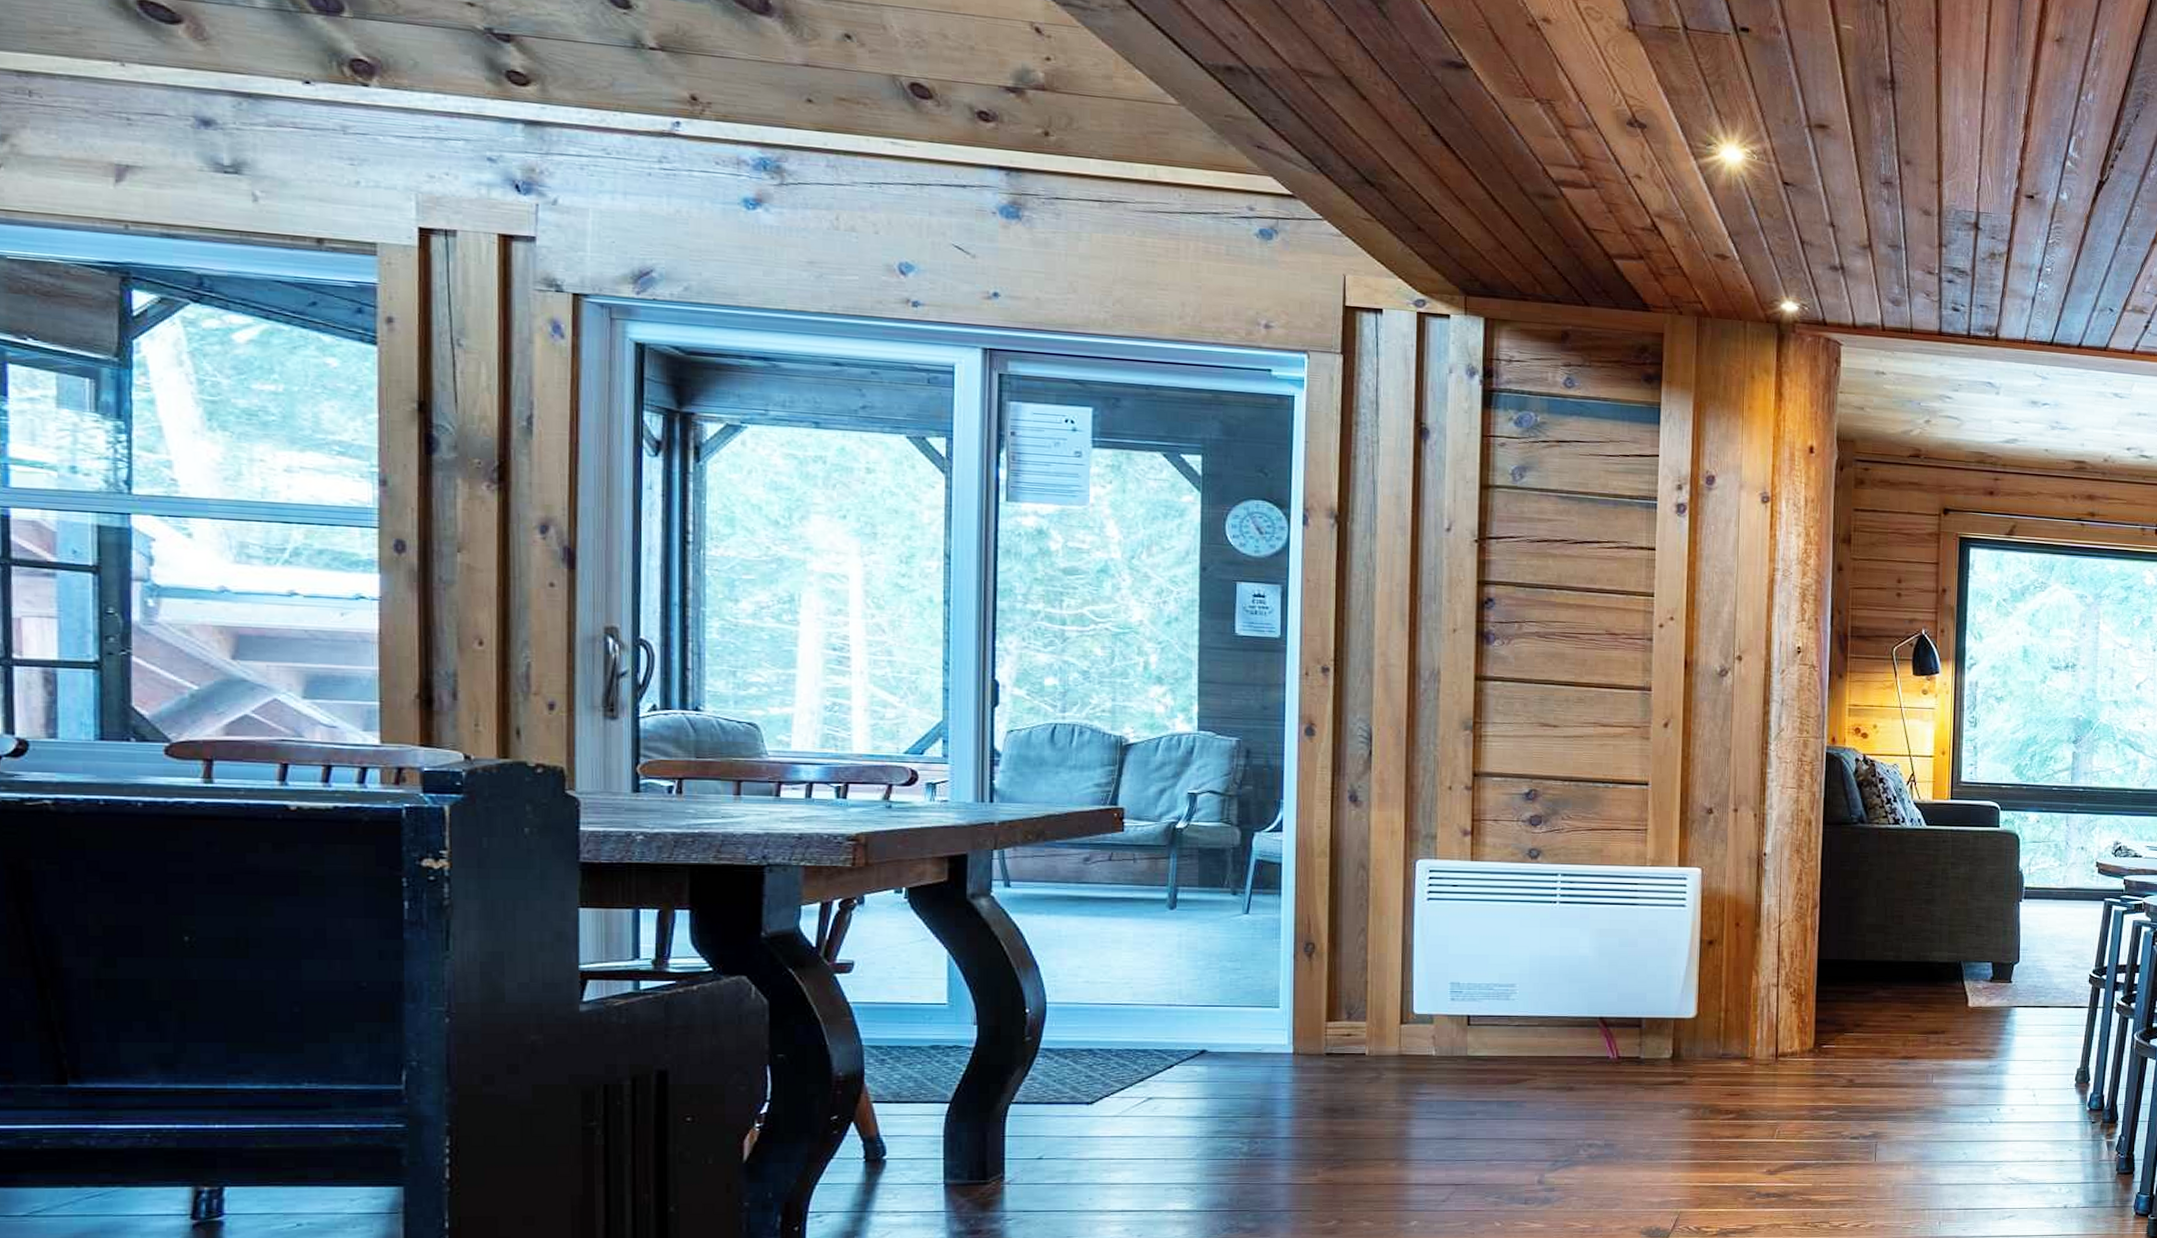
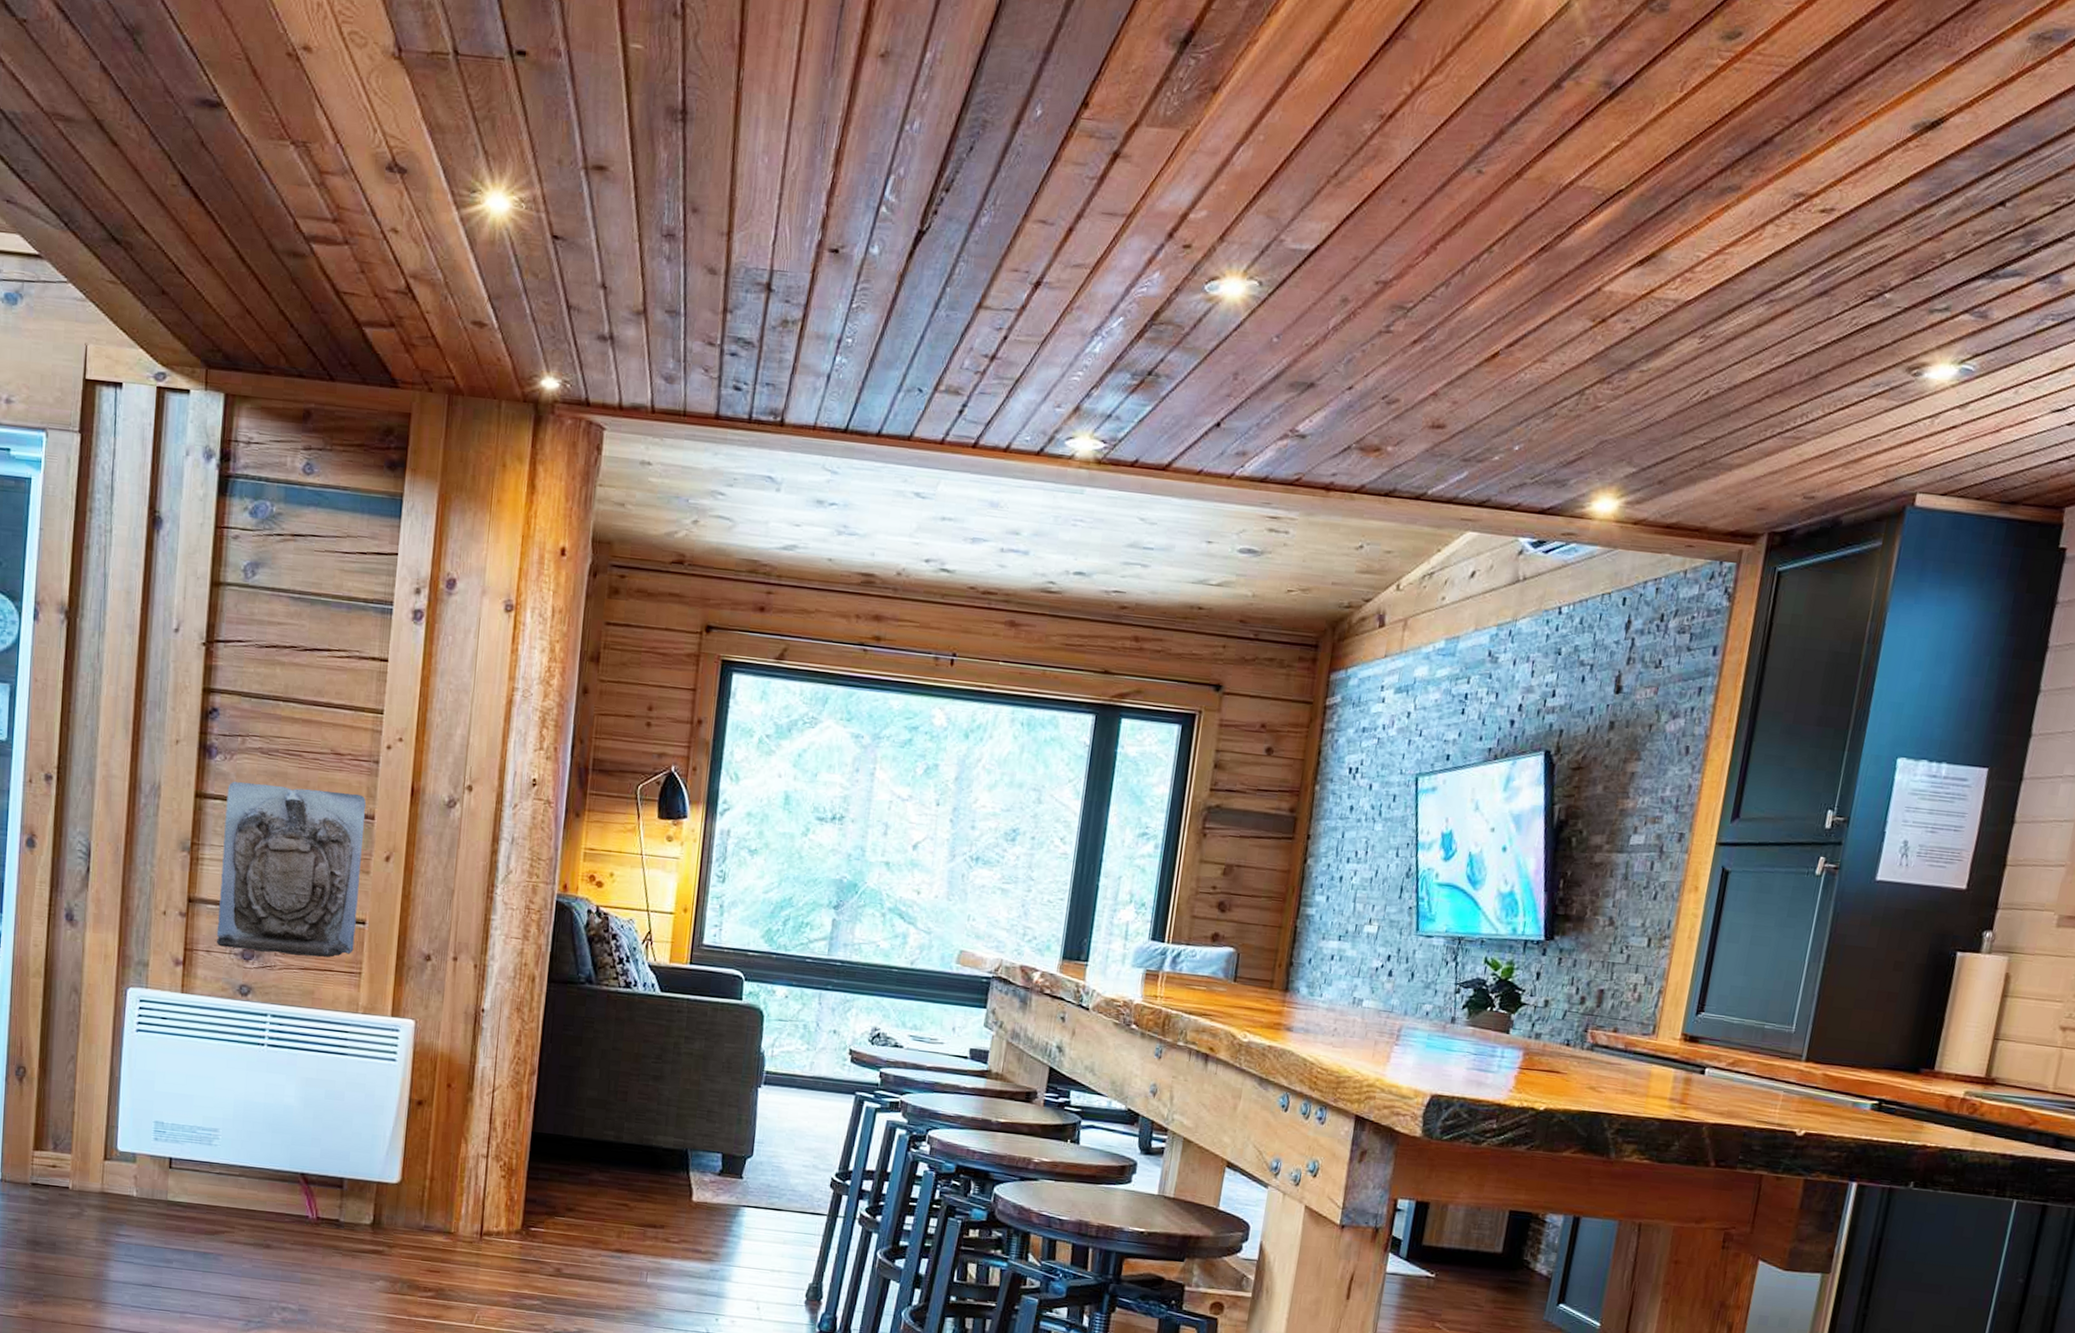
wall sculpture: none [1503,663,1643,819] -> present [216,781,367,958]

